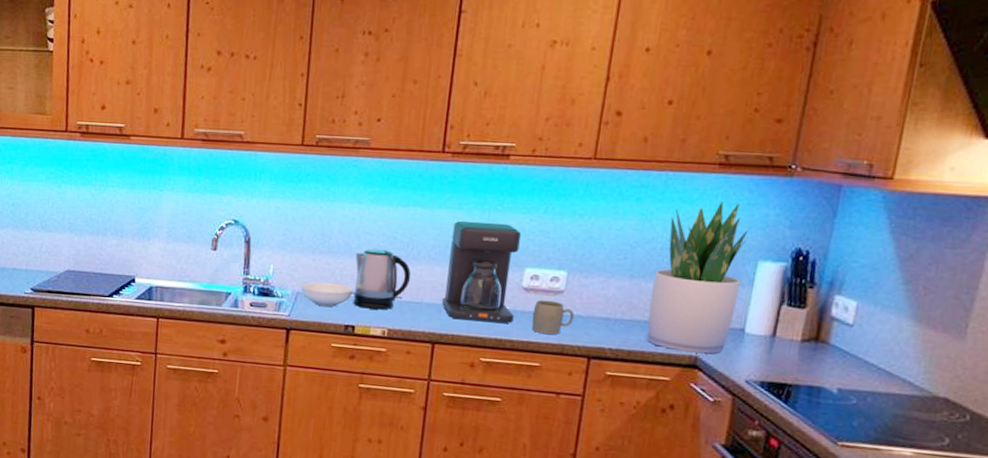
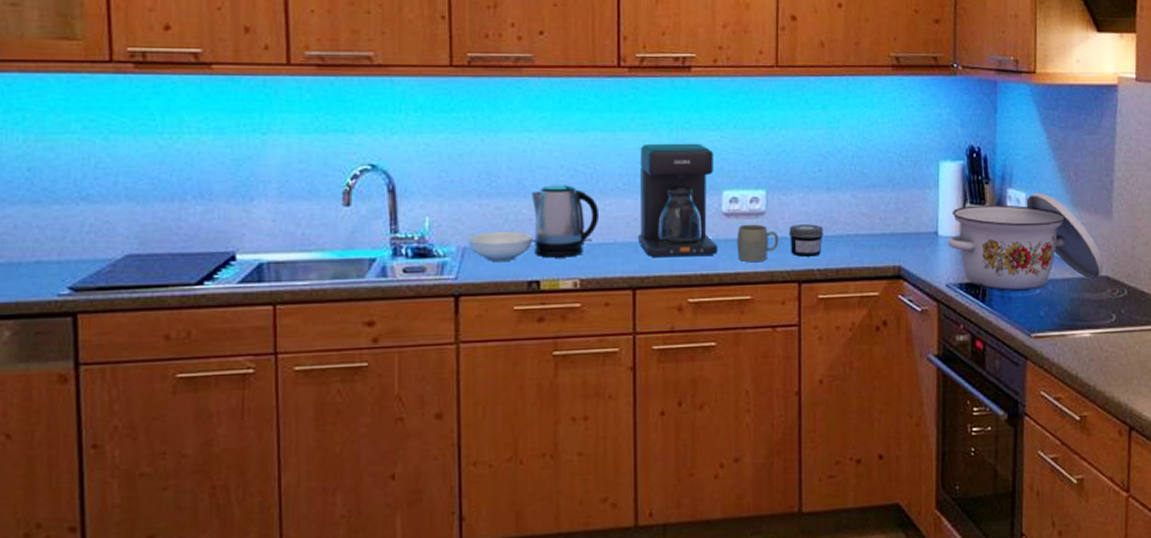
jar: none [584,305,621,337] -> present [789,224,823,257]
planter: present [646,202,749,354] -> none [849,104,928,263]
cooking pot: none [754,303,944,400] -> present [947,193,1103,290]

